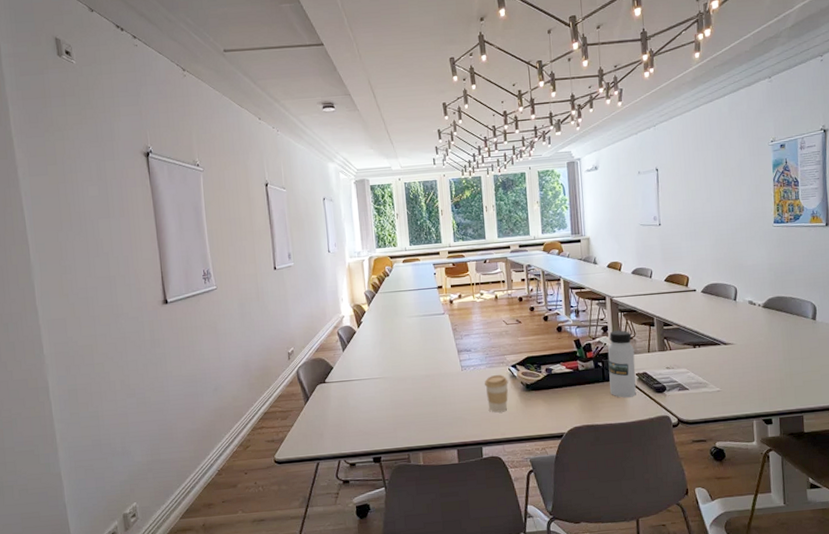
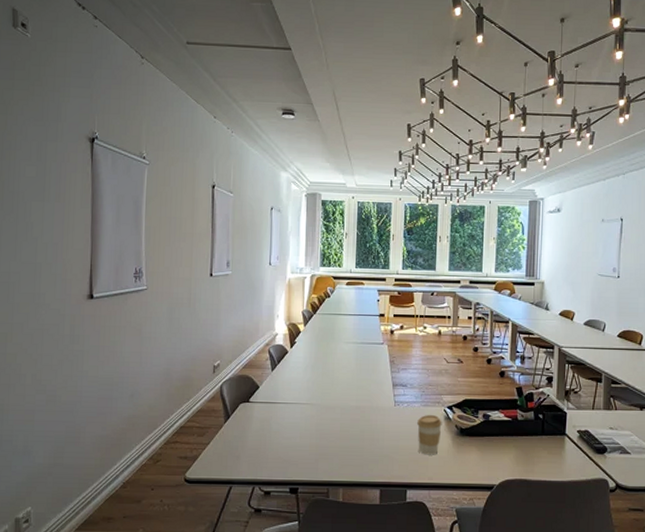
water bottle: present [607,330,636,398] -> none [548,382,578,455]

